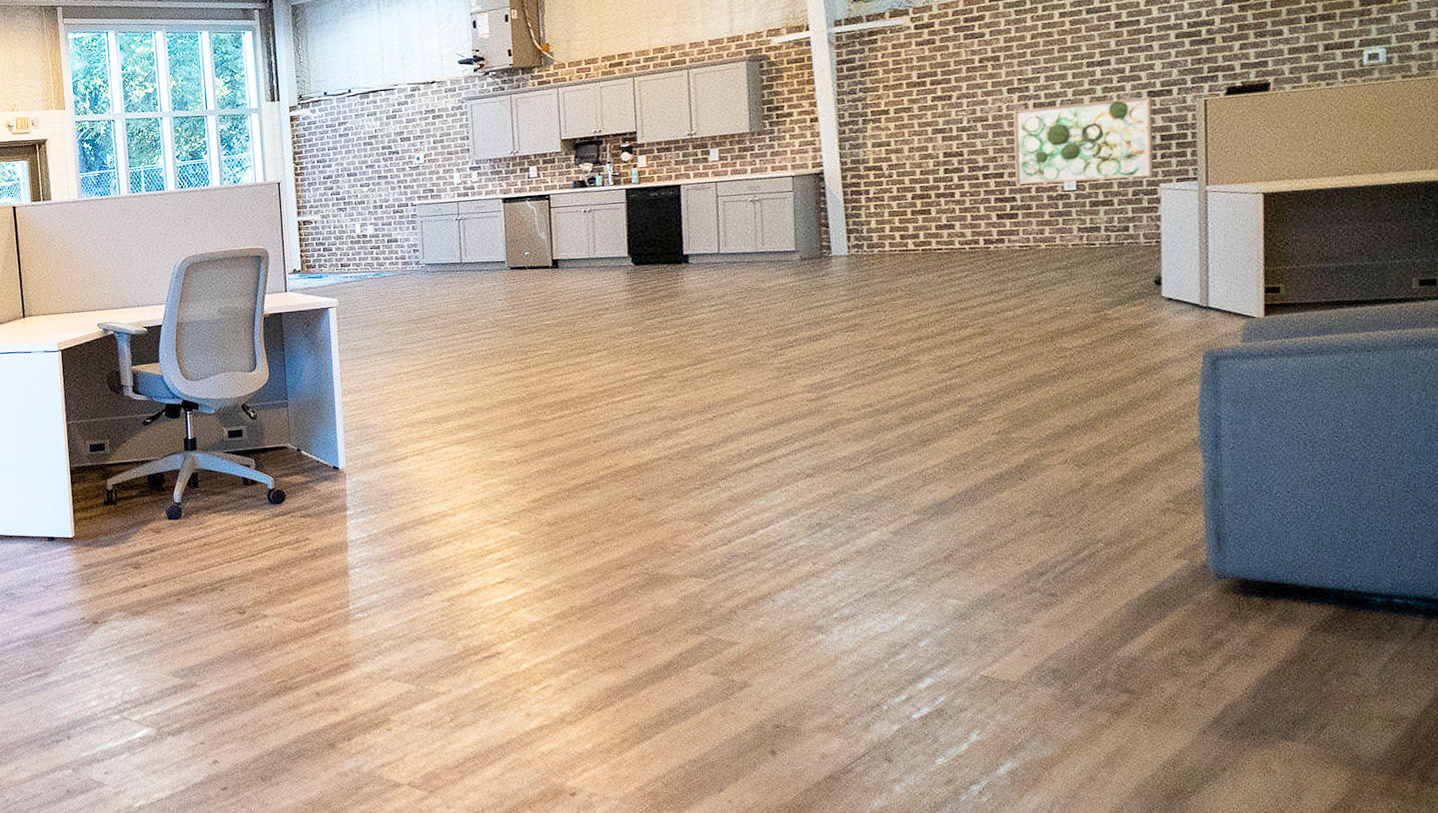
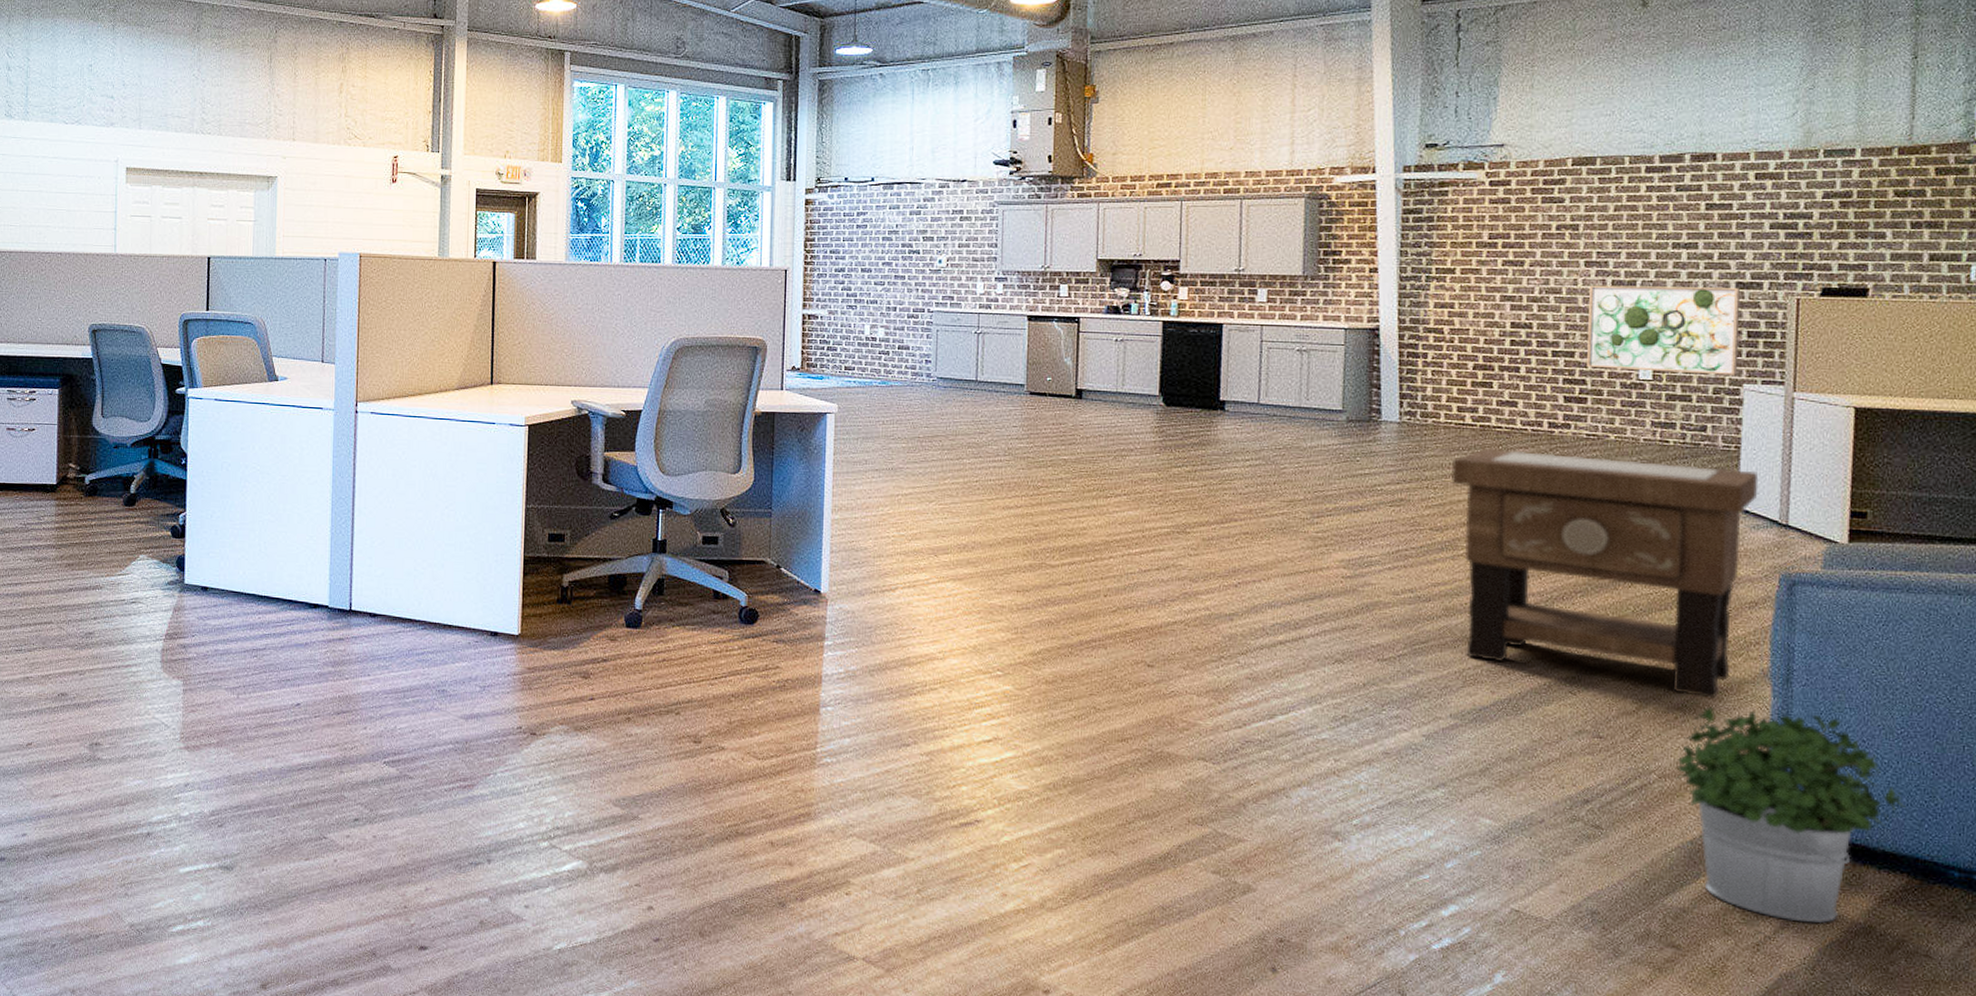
side table: none [899,261,1180,470] -> present [1451,448,1759,698]
potted plant: none [1121,473,1329,658] -> present [1676,706,1905,924]

